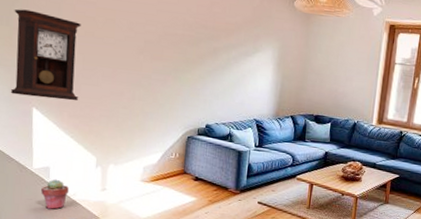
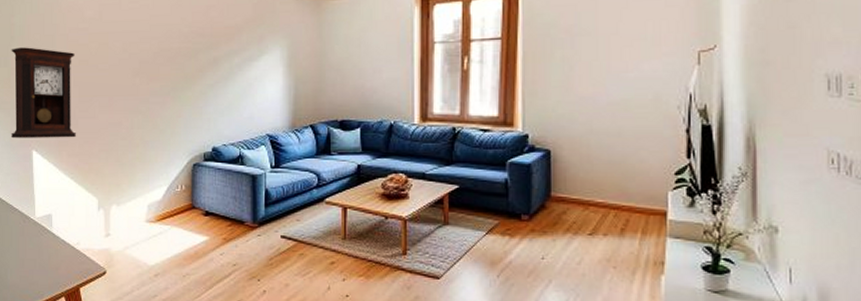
potted succulent: present [41,179,69,210] -> none [45,227,72,262]

